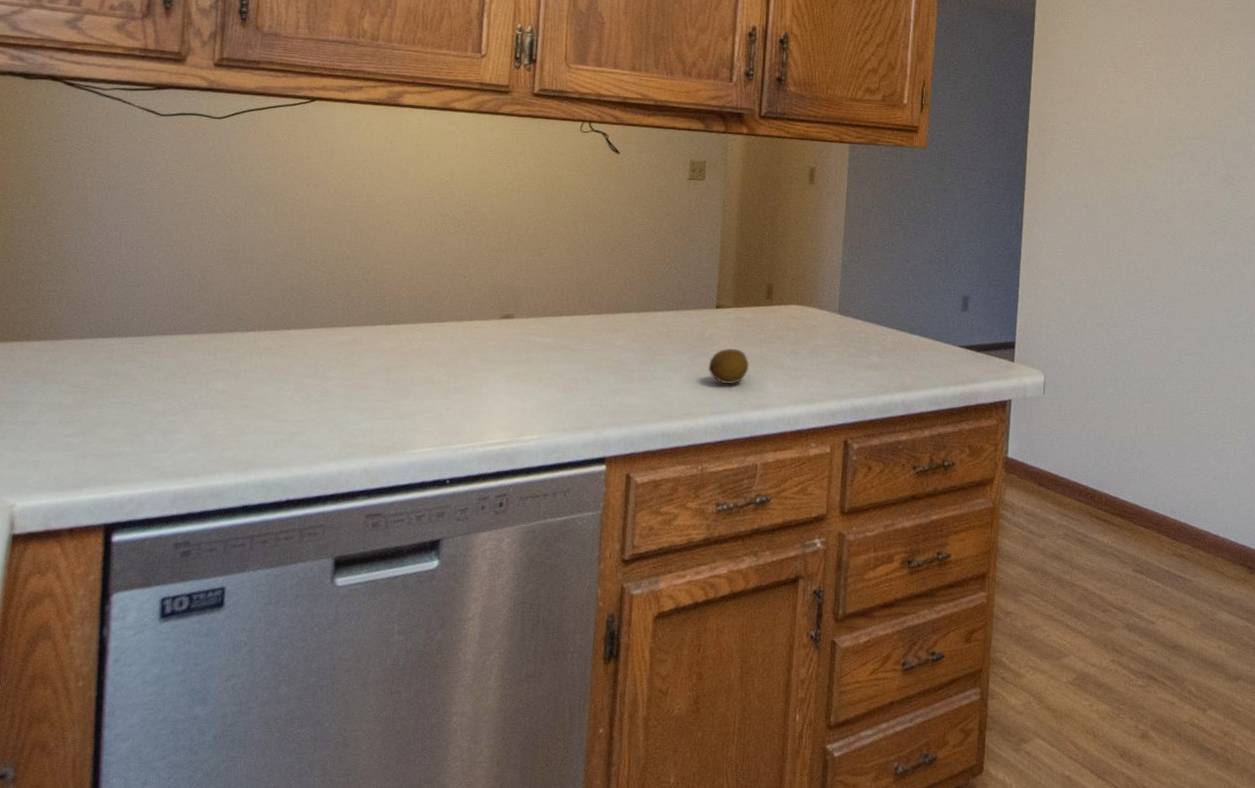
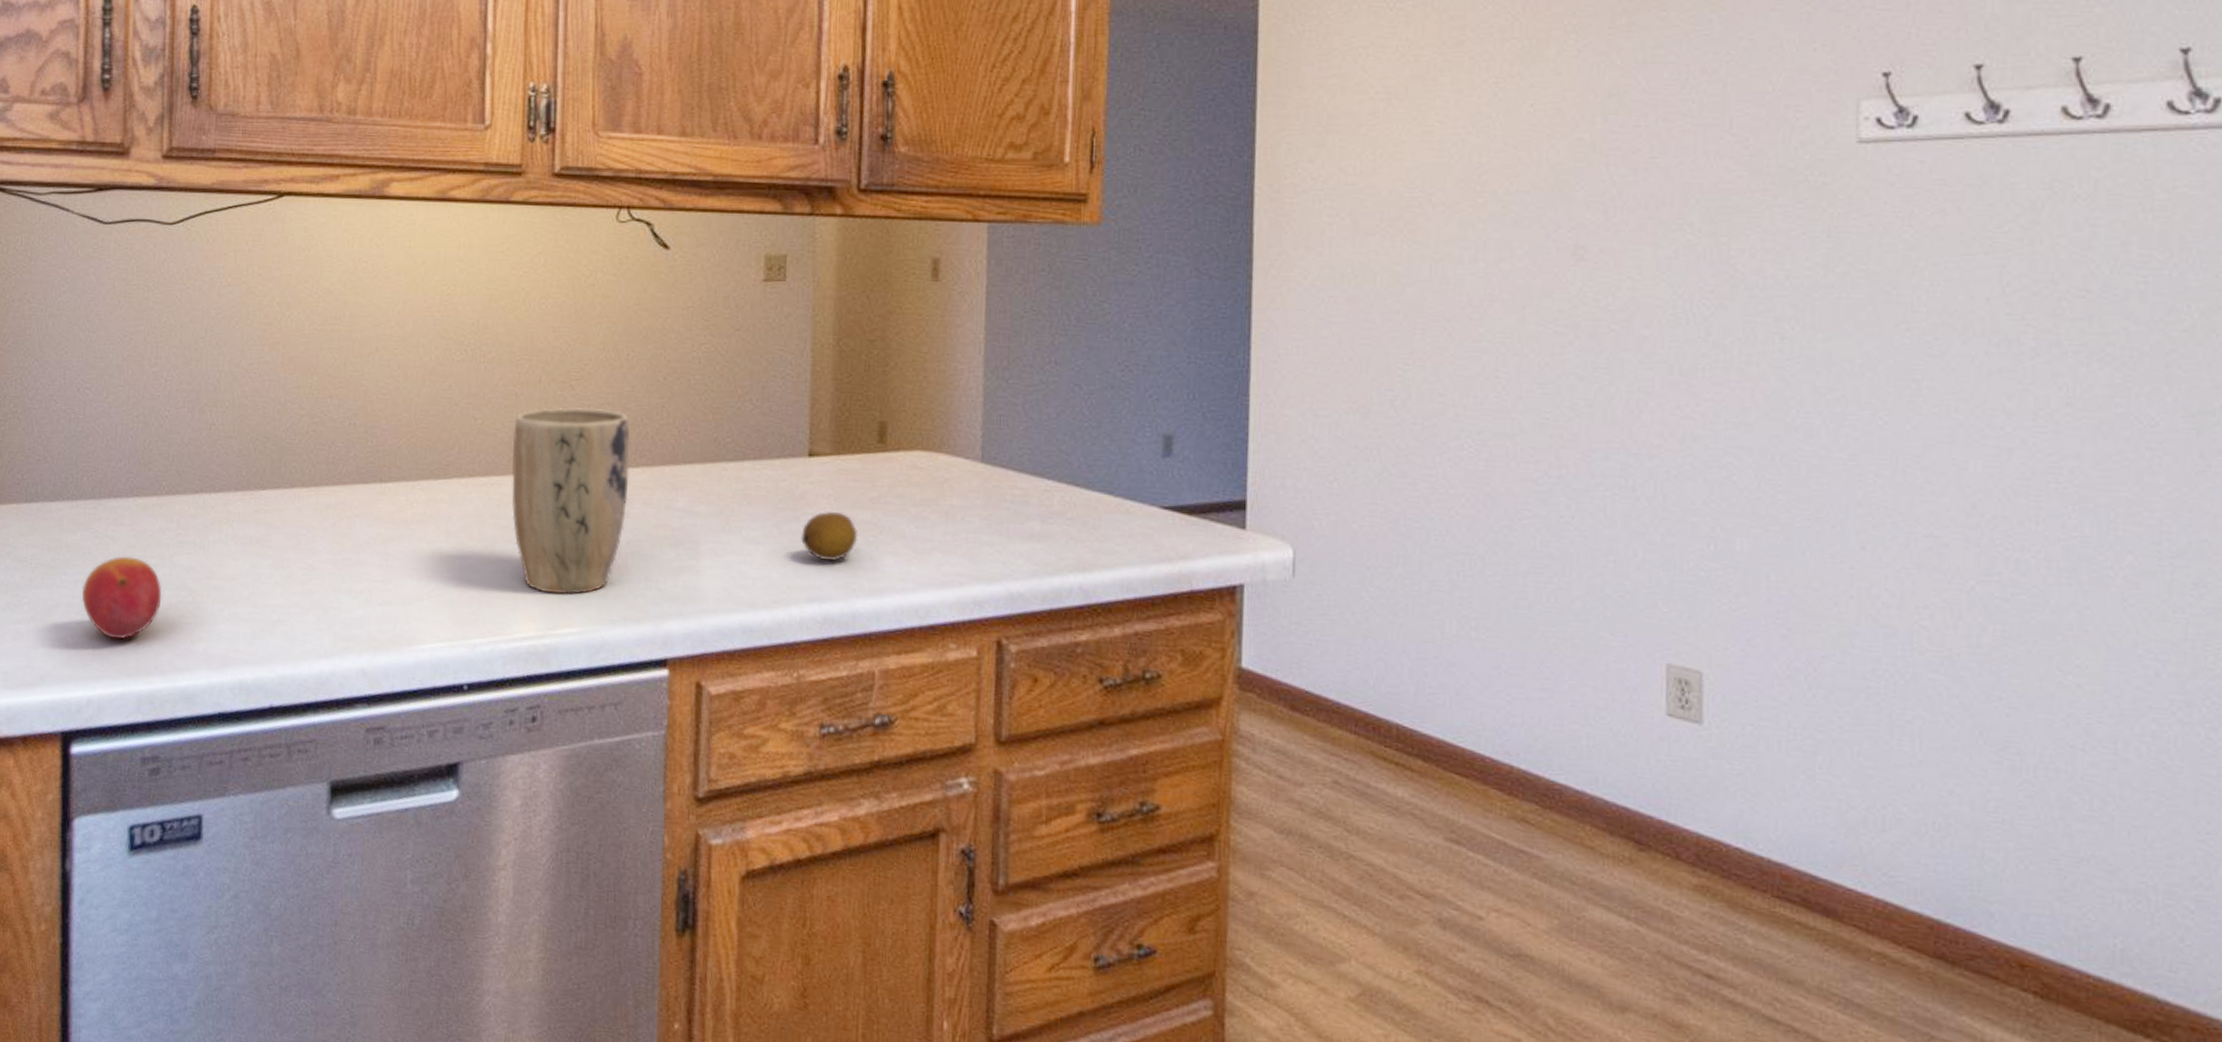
fruit: none [127,381,199,449] -> present [81,555,162,640]
plant pot: none [490,269,584,410] -> present [511,407,630,595]

